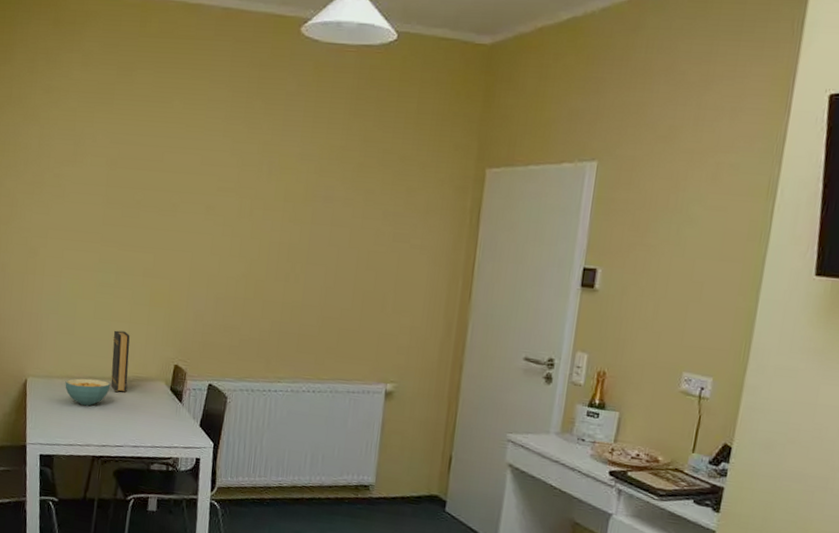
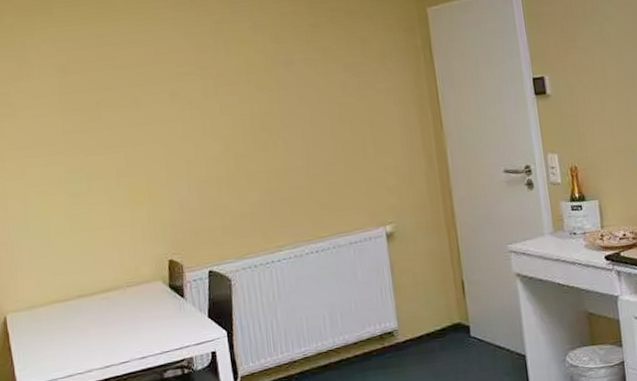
cereal bowl: present [65,378,111,406] -> none [51,295,103,329]
book: present [110,330,130,393] -> none [95,238,122,305]

